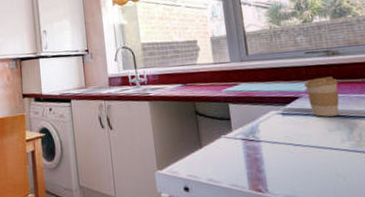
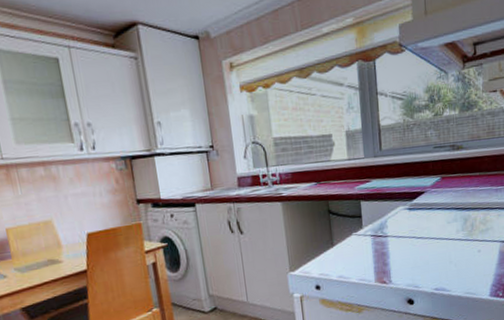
coffee cup: present [303,76,340,117] -> none [430,171,460,210]

